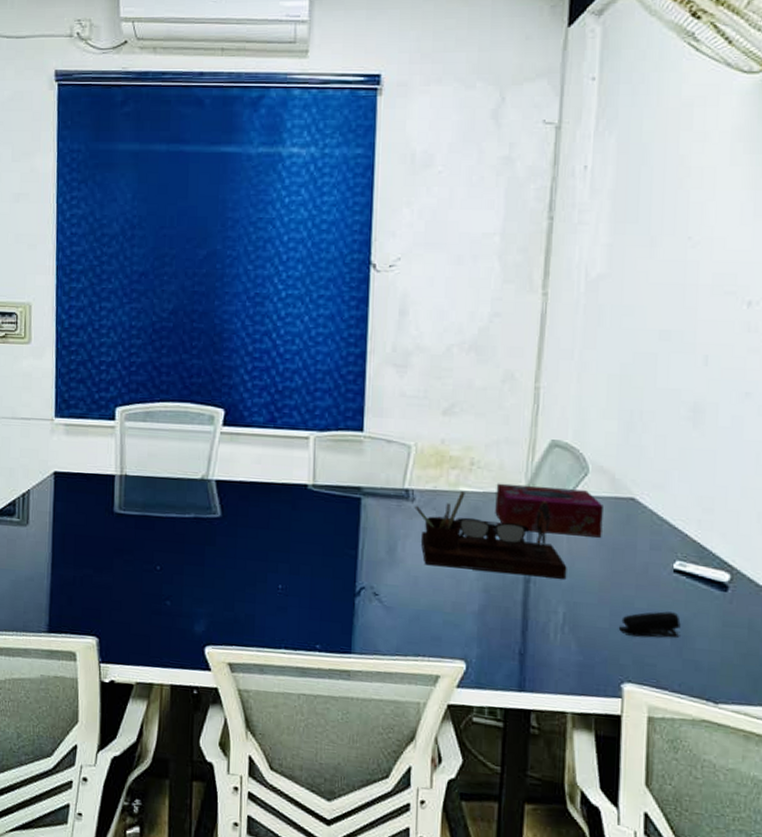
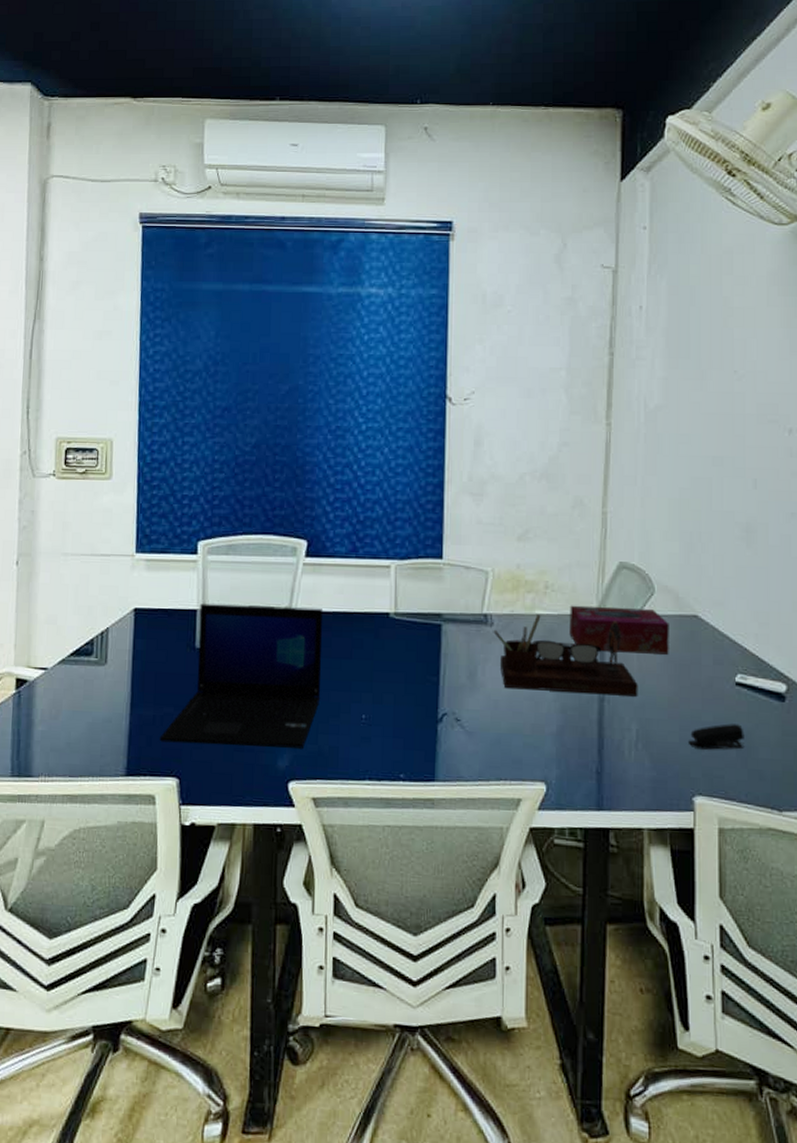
laptop: none [80,469,241,615] -> present [159,603,324,748]

